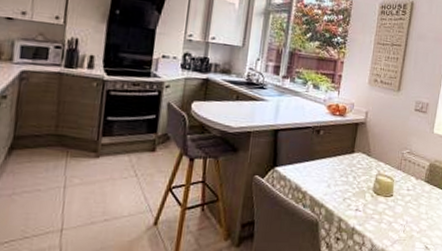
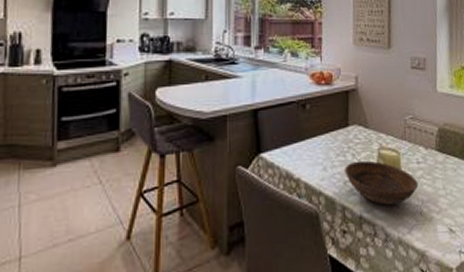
bowl: none [344,182,406,222] -> present [343,160,419,206]

